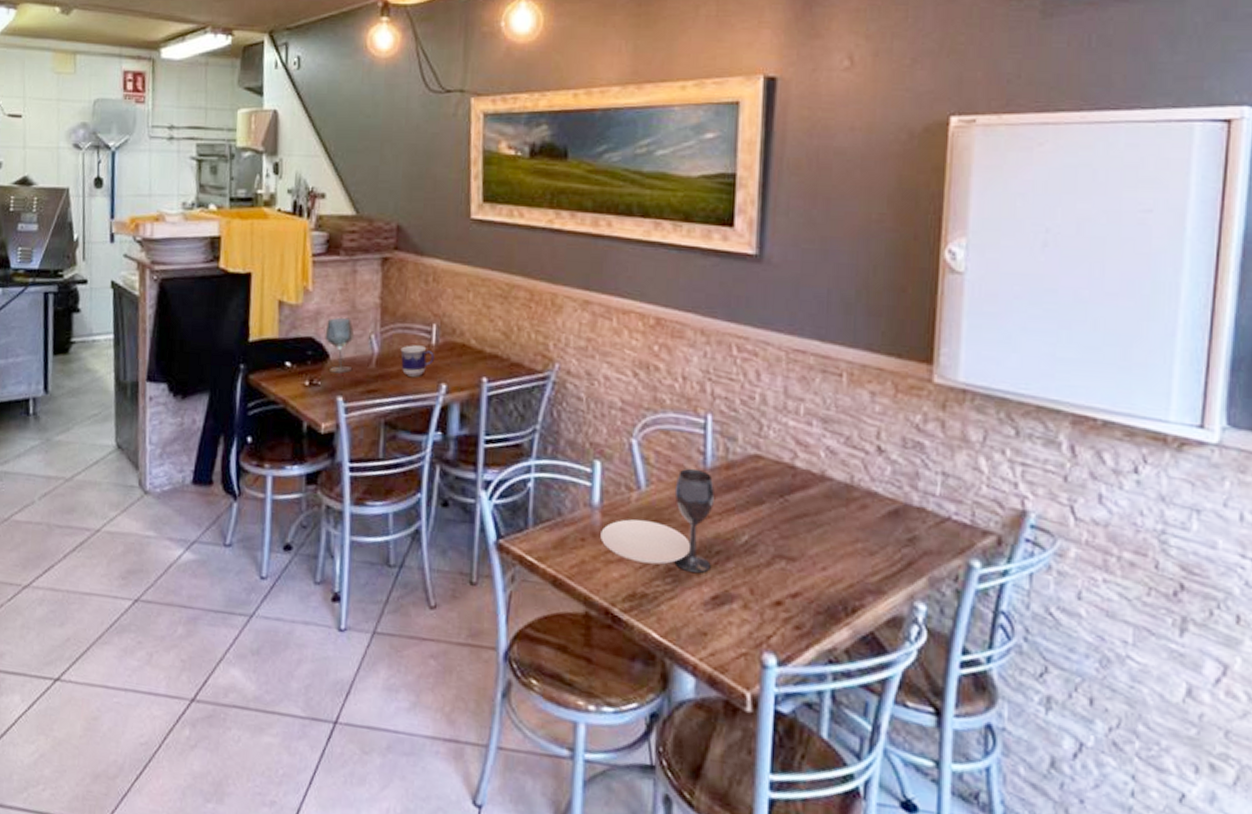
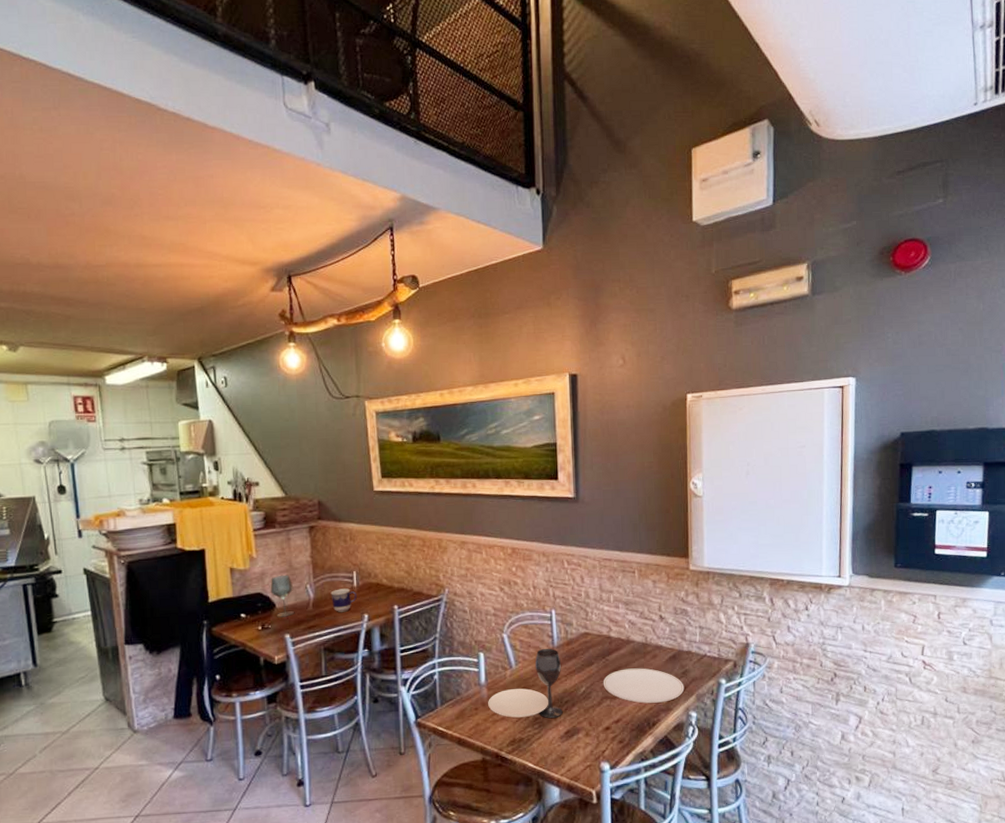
plate: none [777,518,910,580] -> present [603,668,684,704]

